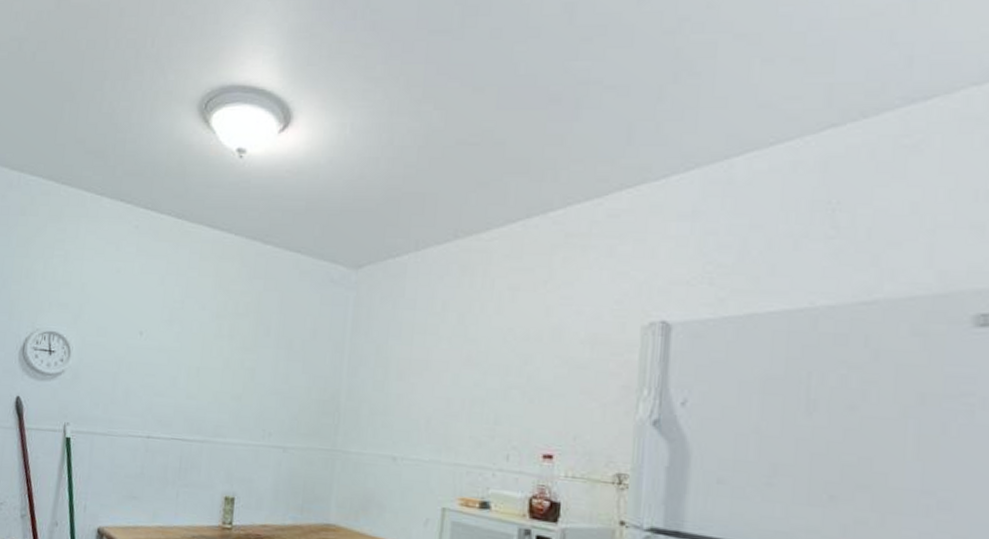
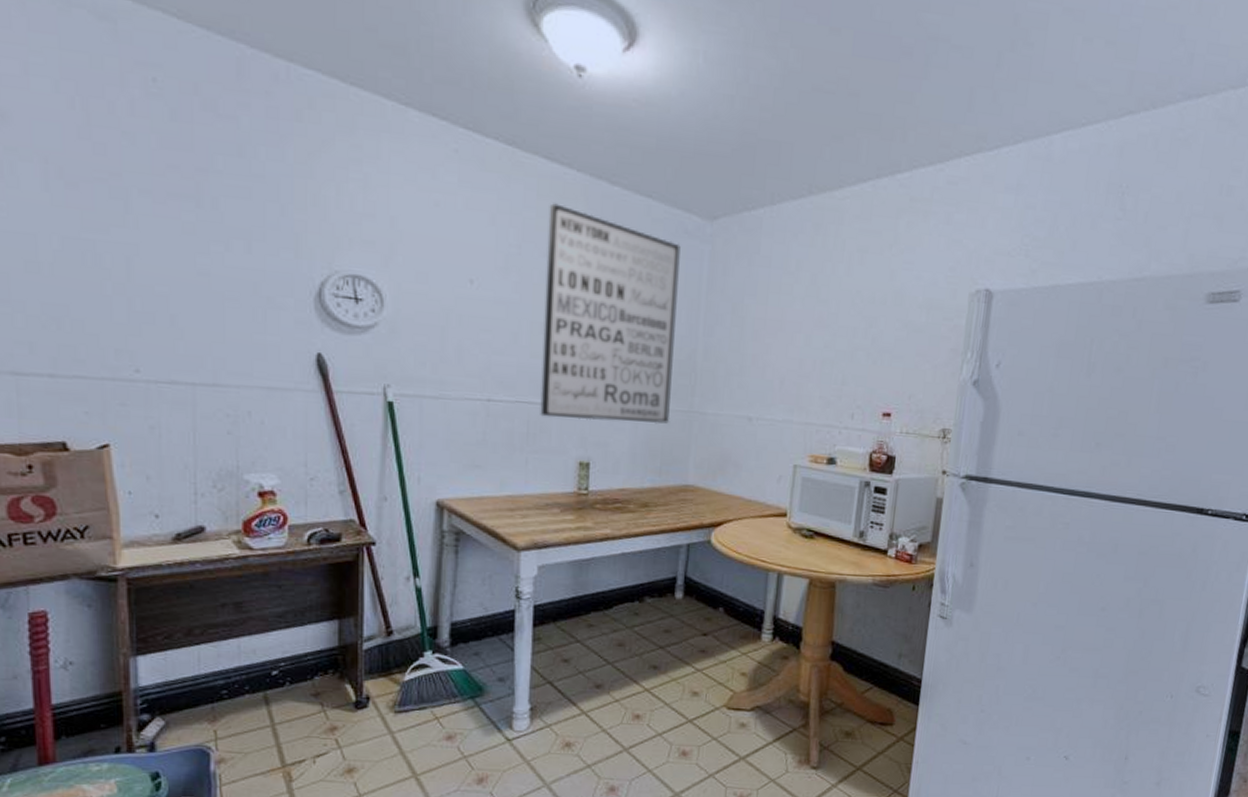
wall art: none [192,263,327,462] -> present [540,203,681,424]

